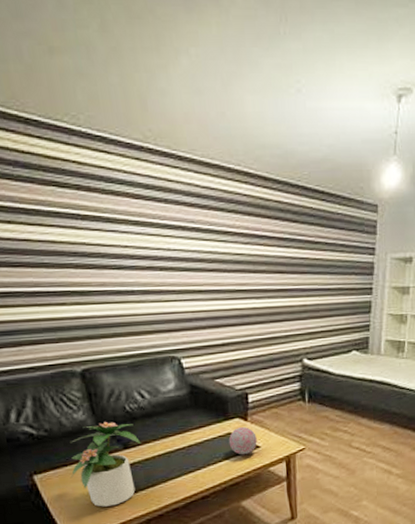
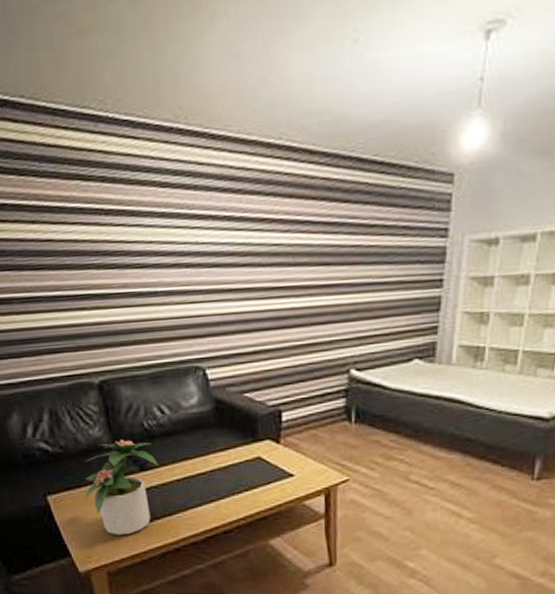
decorative orb: present [228,426,257,455] -> none [257,450,291,485]

